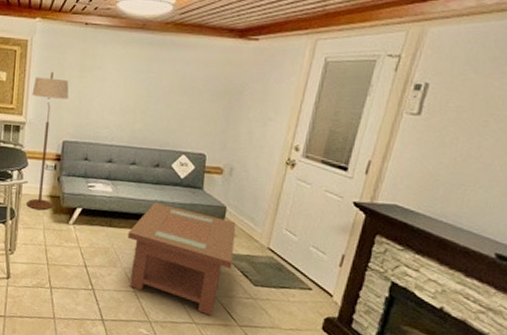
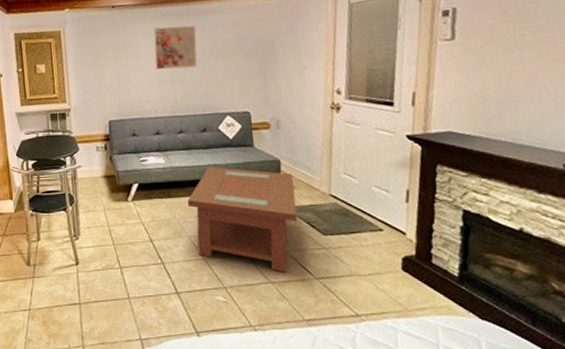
floor lamp: present [26,71,69,211] -> none [72,56,109,192]
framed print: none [119,53,168,100] -> present [153,25,197,70]

